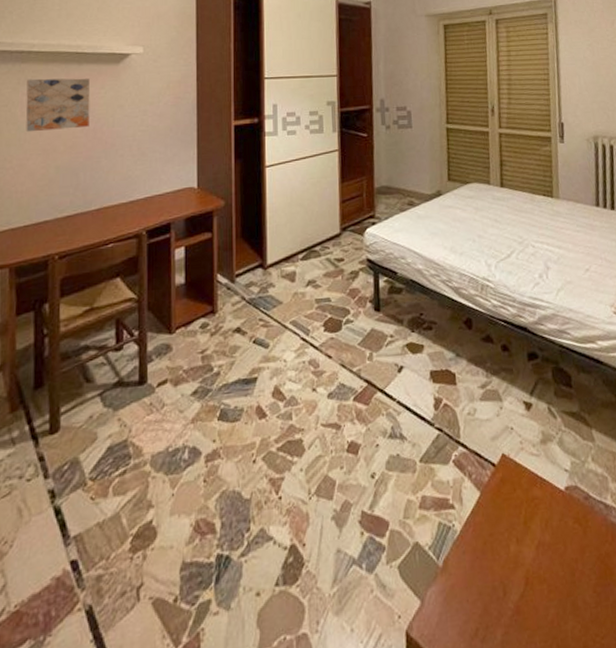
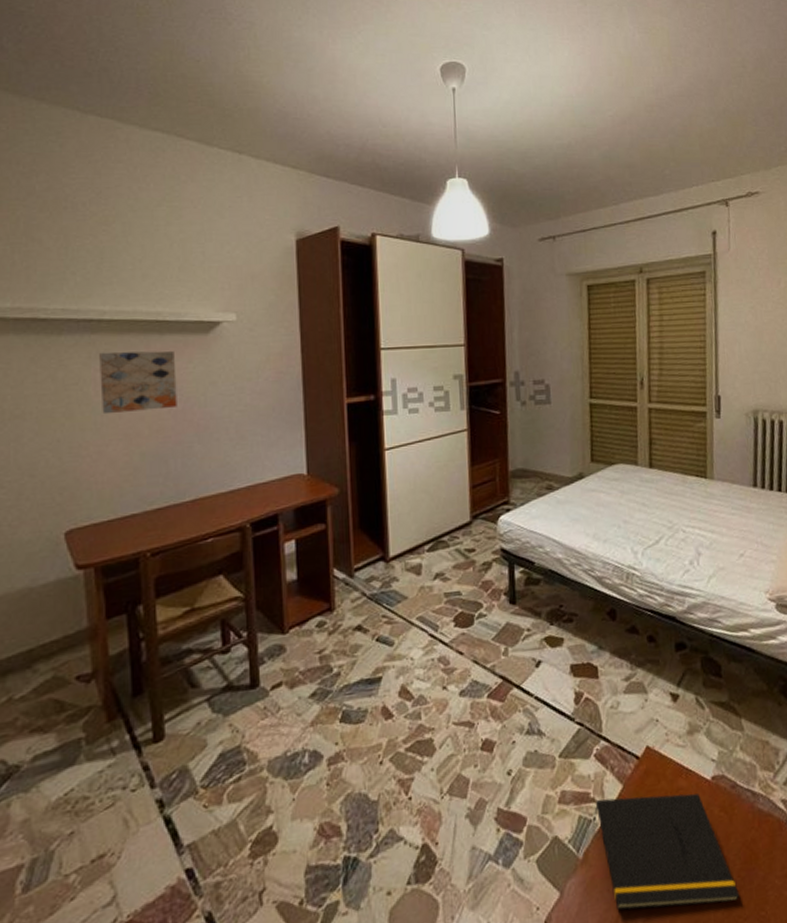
notepad: none [452,503,597,623] -> present [593,793,740,911]

